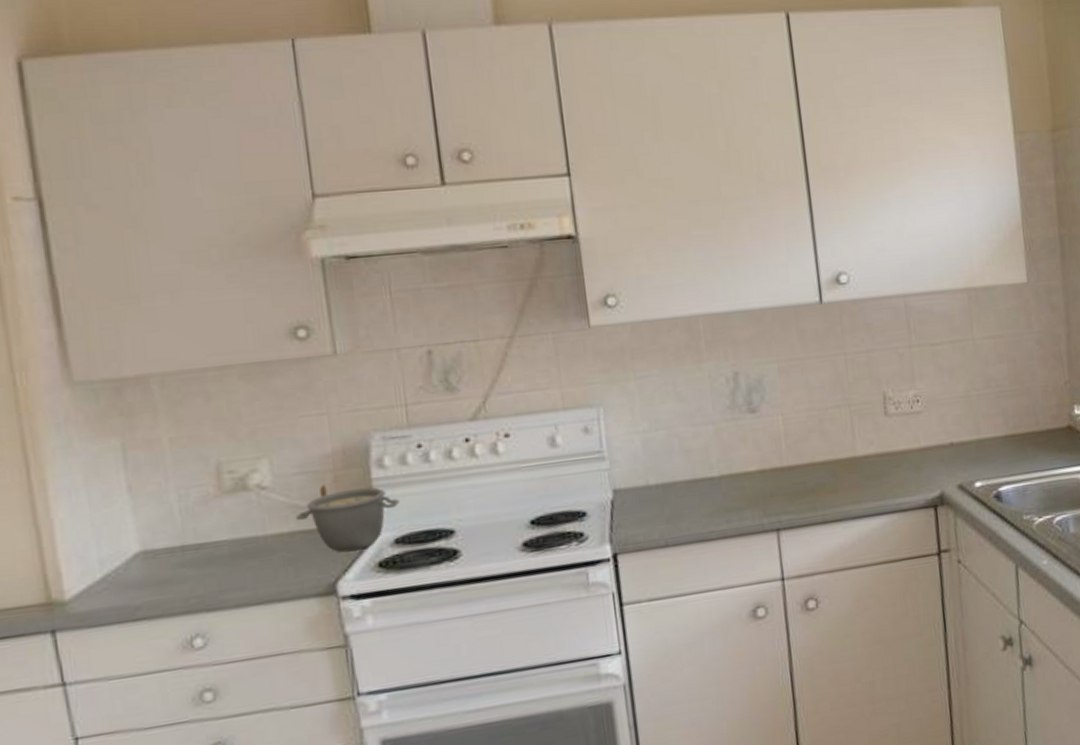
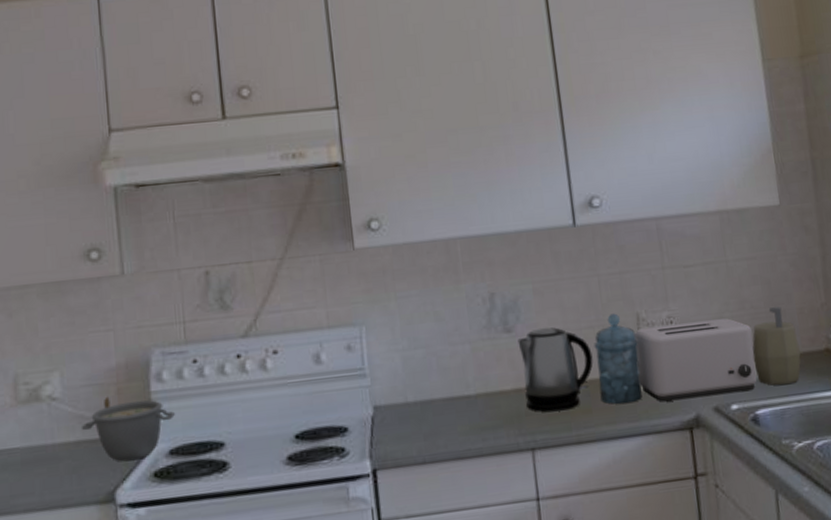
kettle: none [762,406,839,493] -> present [517,327,594,413]
canister: none [840,392,888,484] -> present [594,313,642,404]
toaster: none [881,396,1000,481] -> present [635,318,757,402]
soap dispenser: none [996,385,1044,463] -> present [752,307,801,386]

